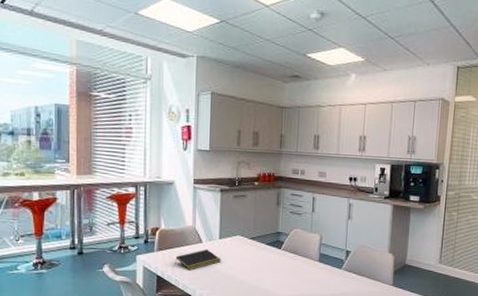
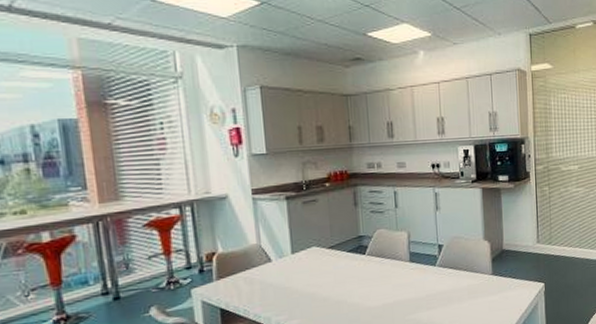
notepad: present [175,249,221,270] -> none [240,267,297,296]

